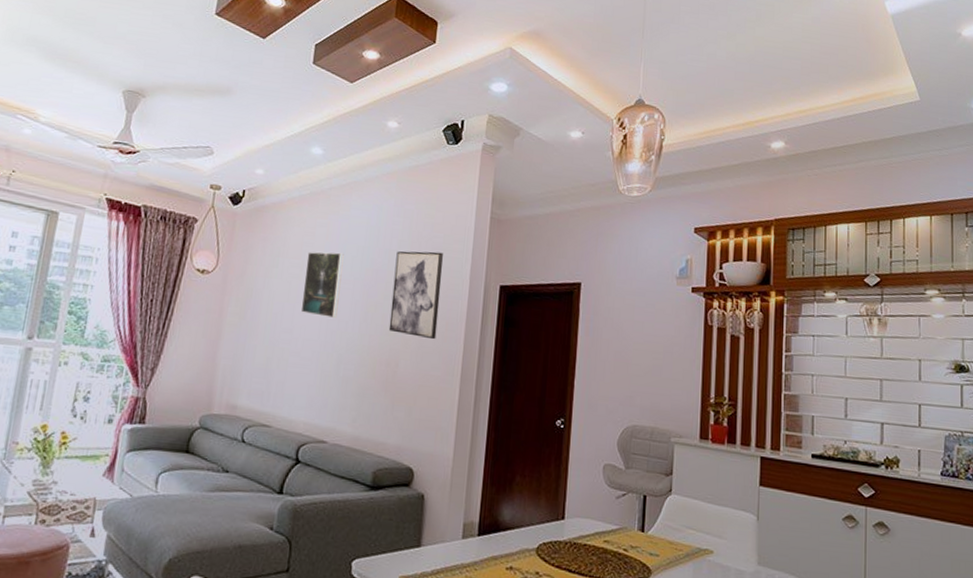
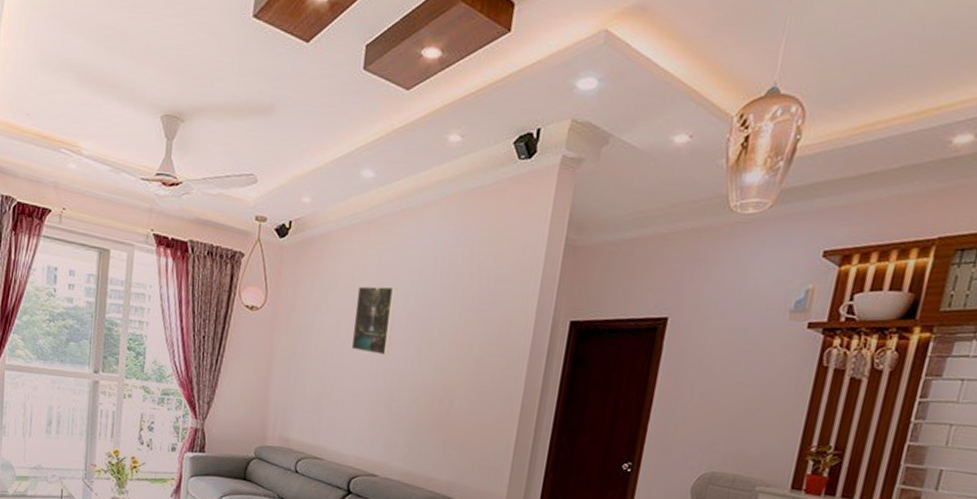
wall art: present [388,251,443,340] -> none [443,284,507,379]

